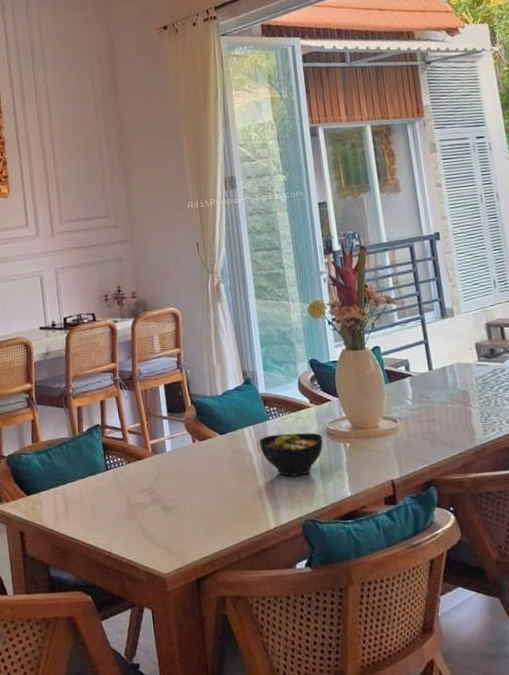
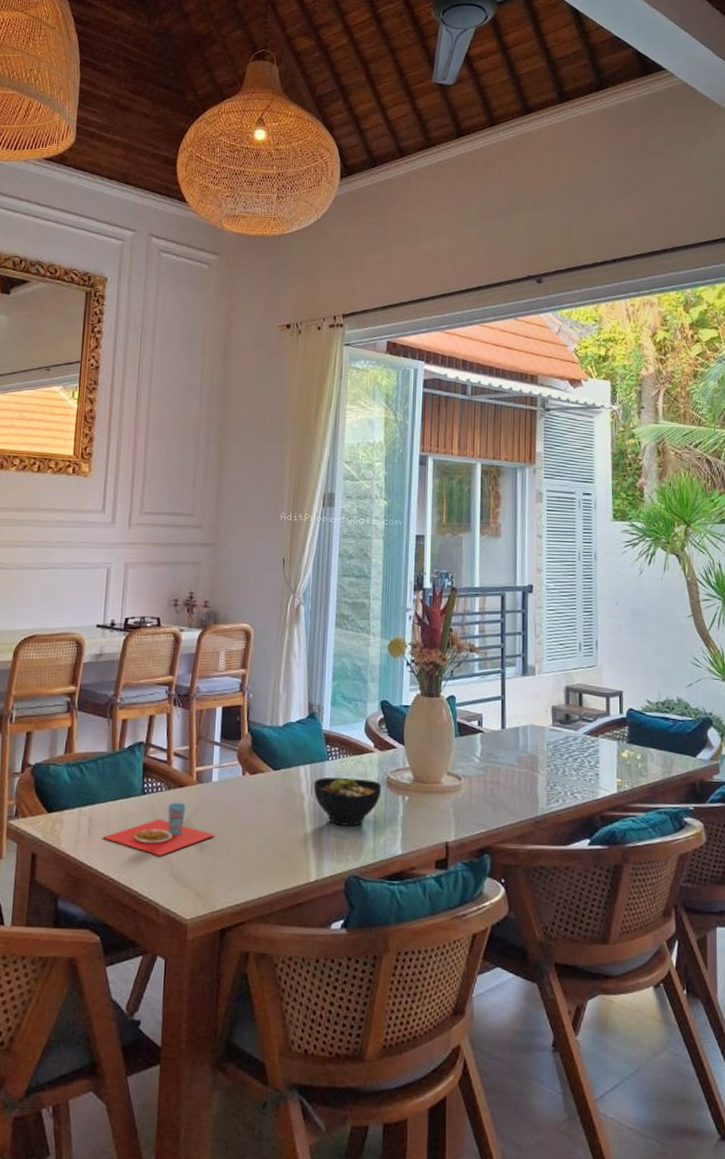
place setting: none [78,473,178,521] -> present [102,802,216,856]

